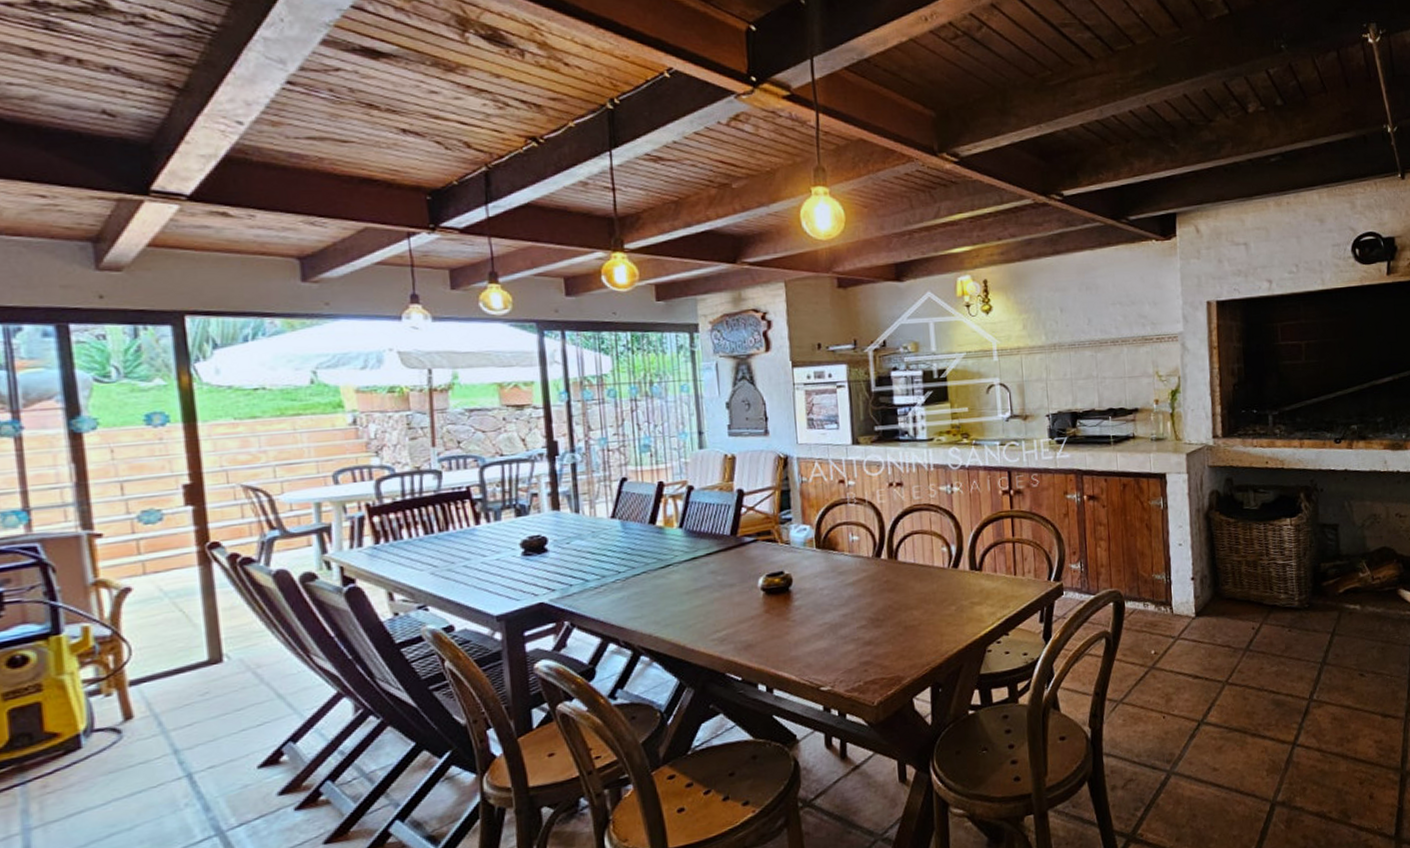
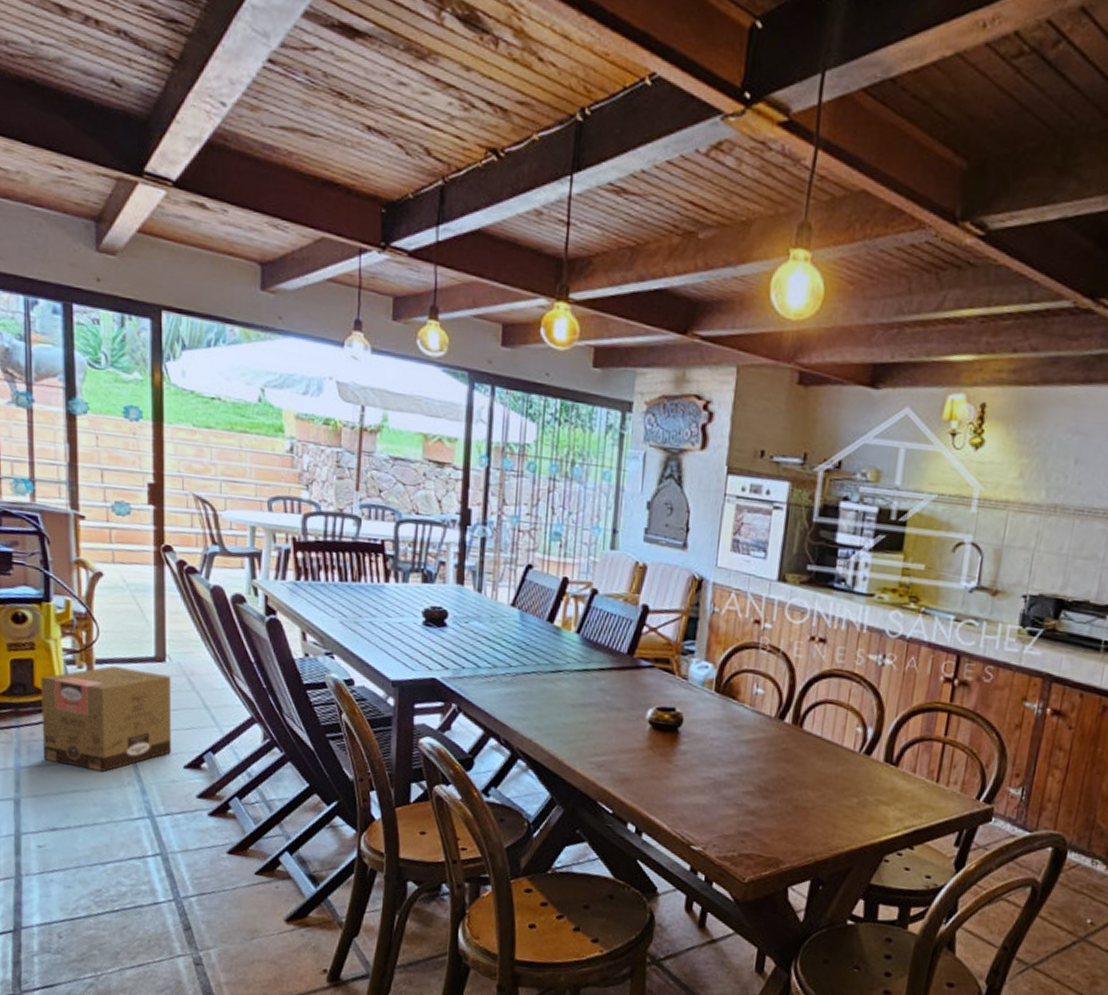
cardboard box: none [53,675,241,811] -> present [41,666,172,772]

